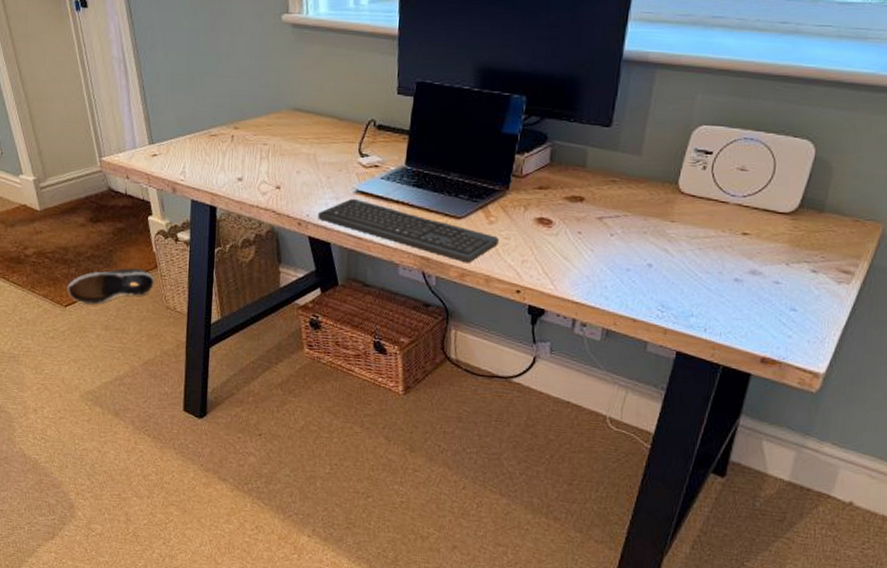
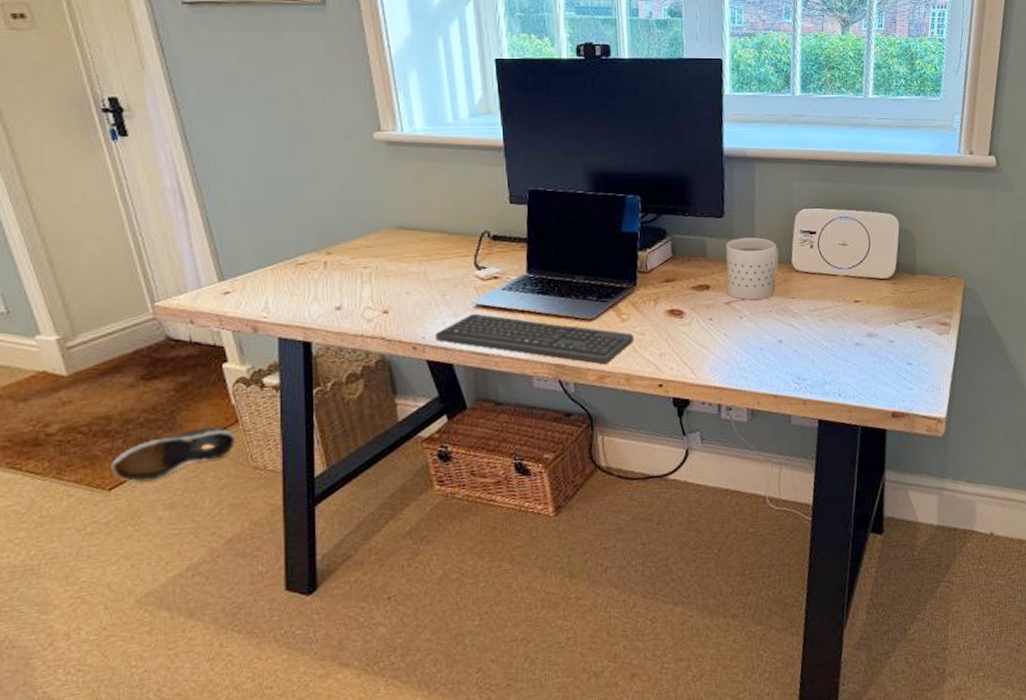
mug: none [601,151,665,219] -> present [725,237,779,300]

